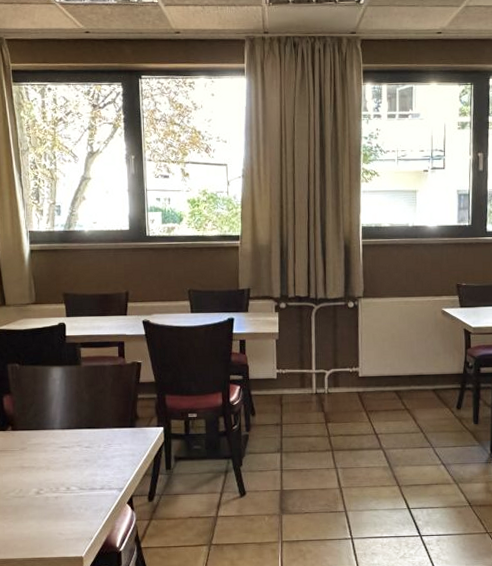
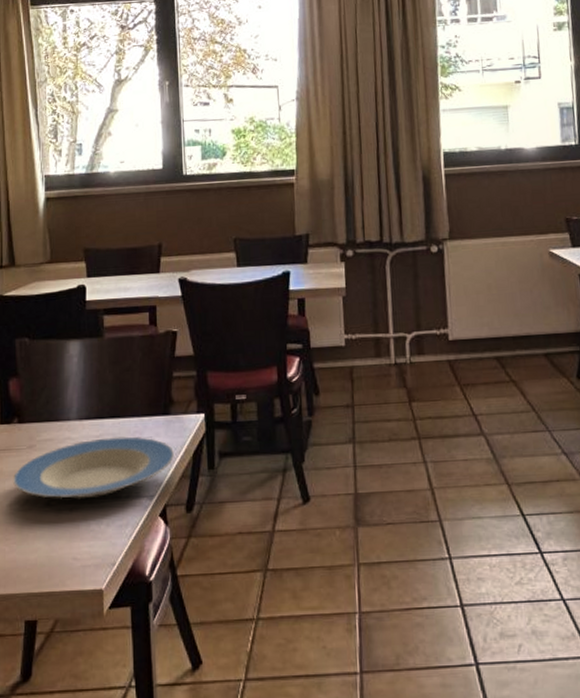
plate: none [9,443,140,490] -> present [13,436,175,500]

